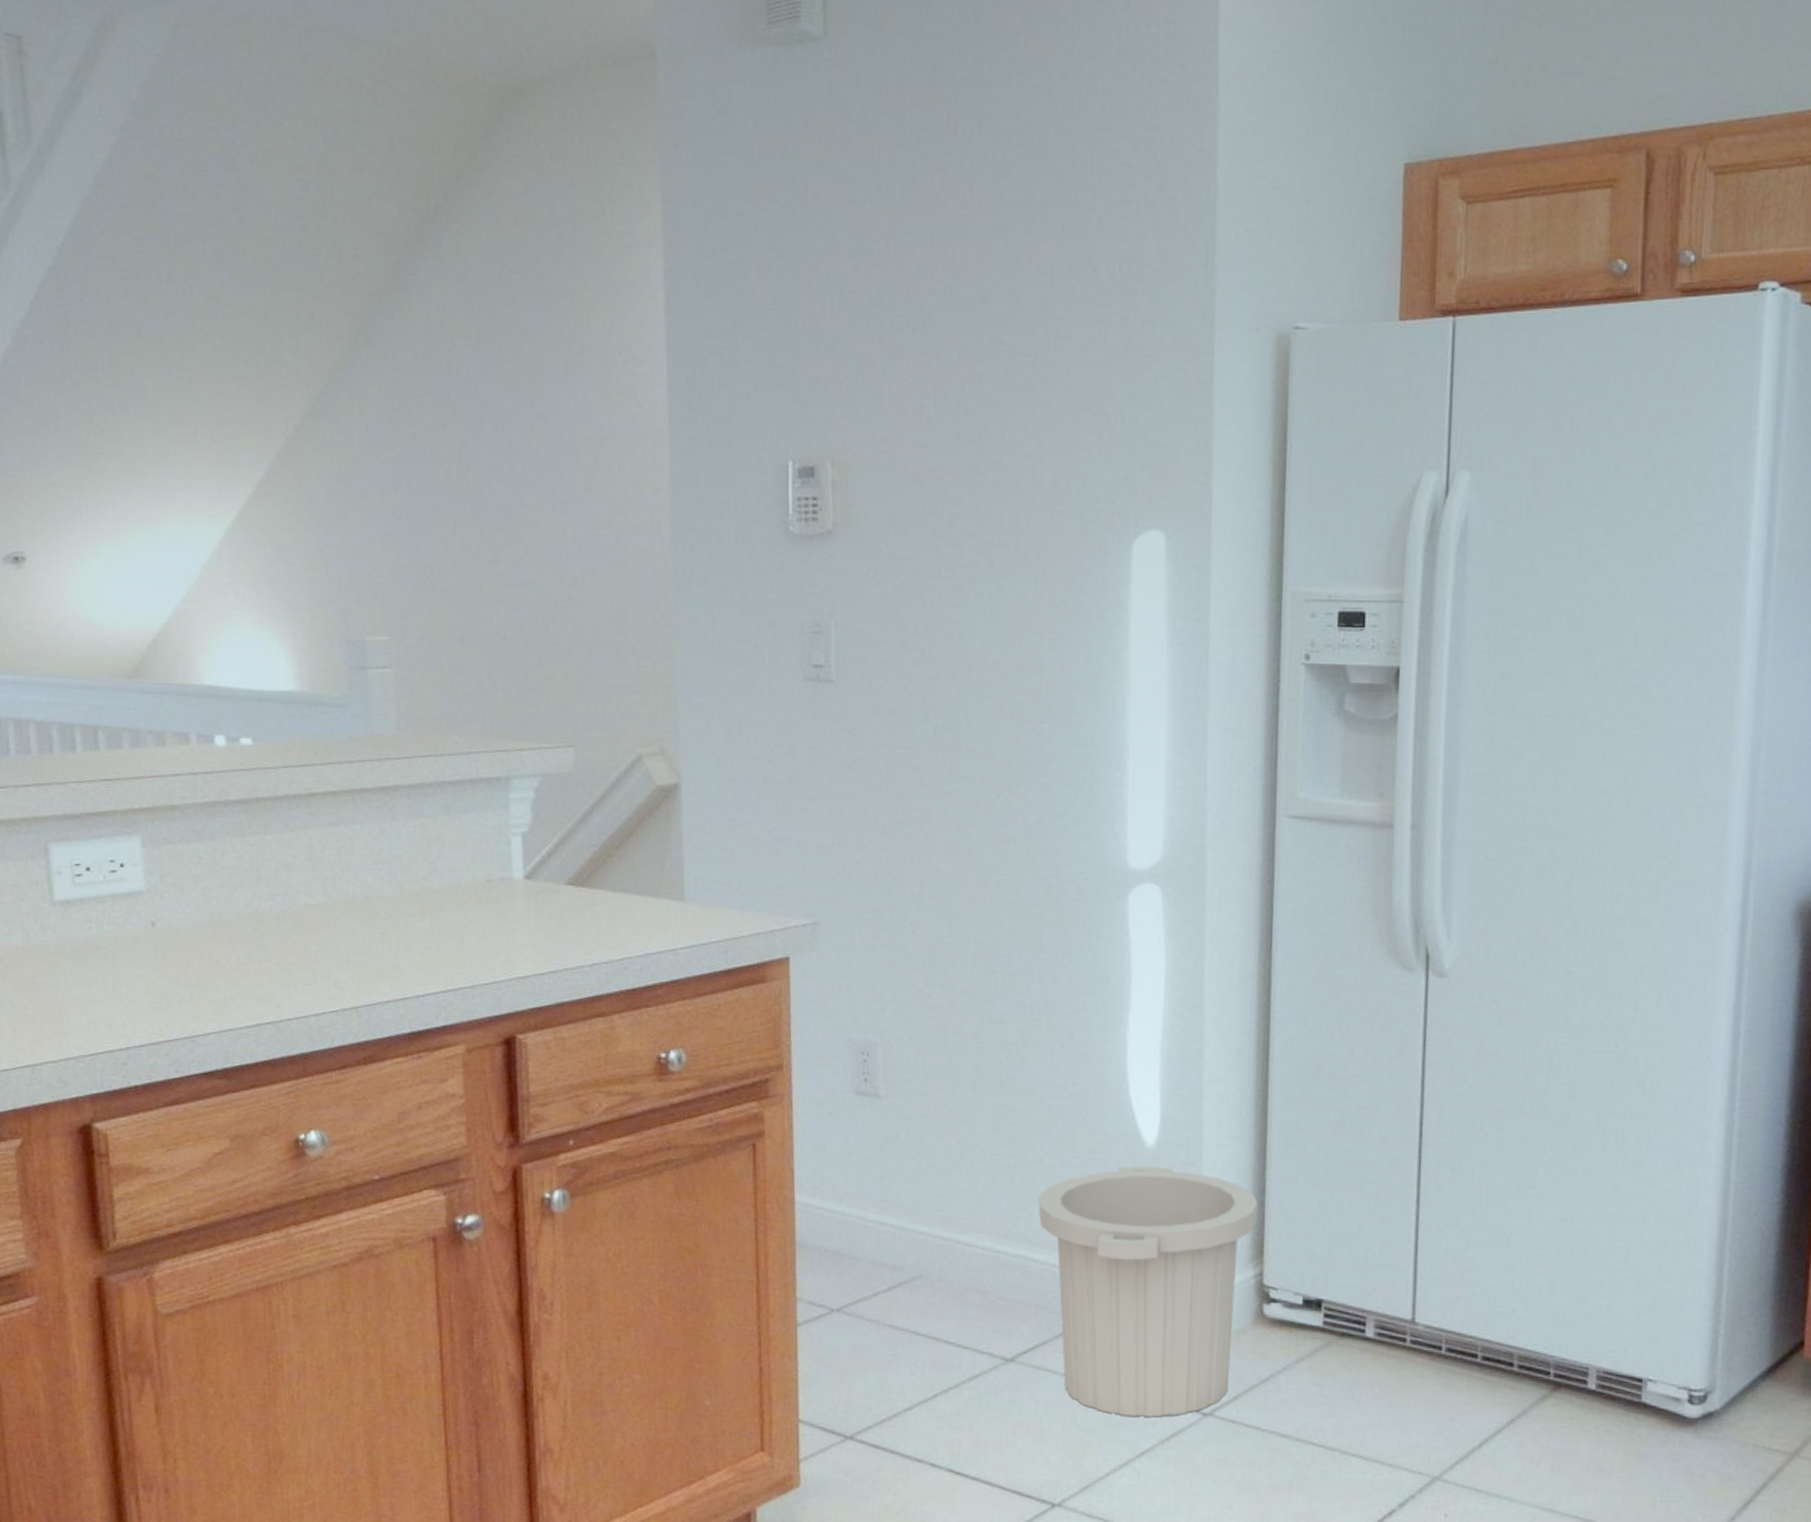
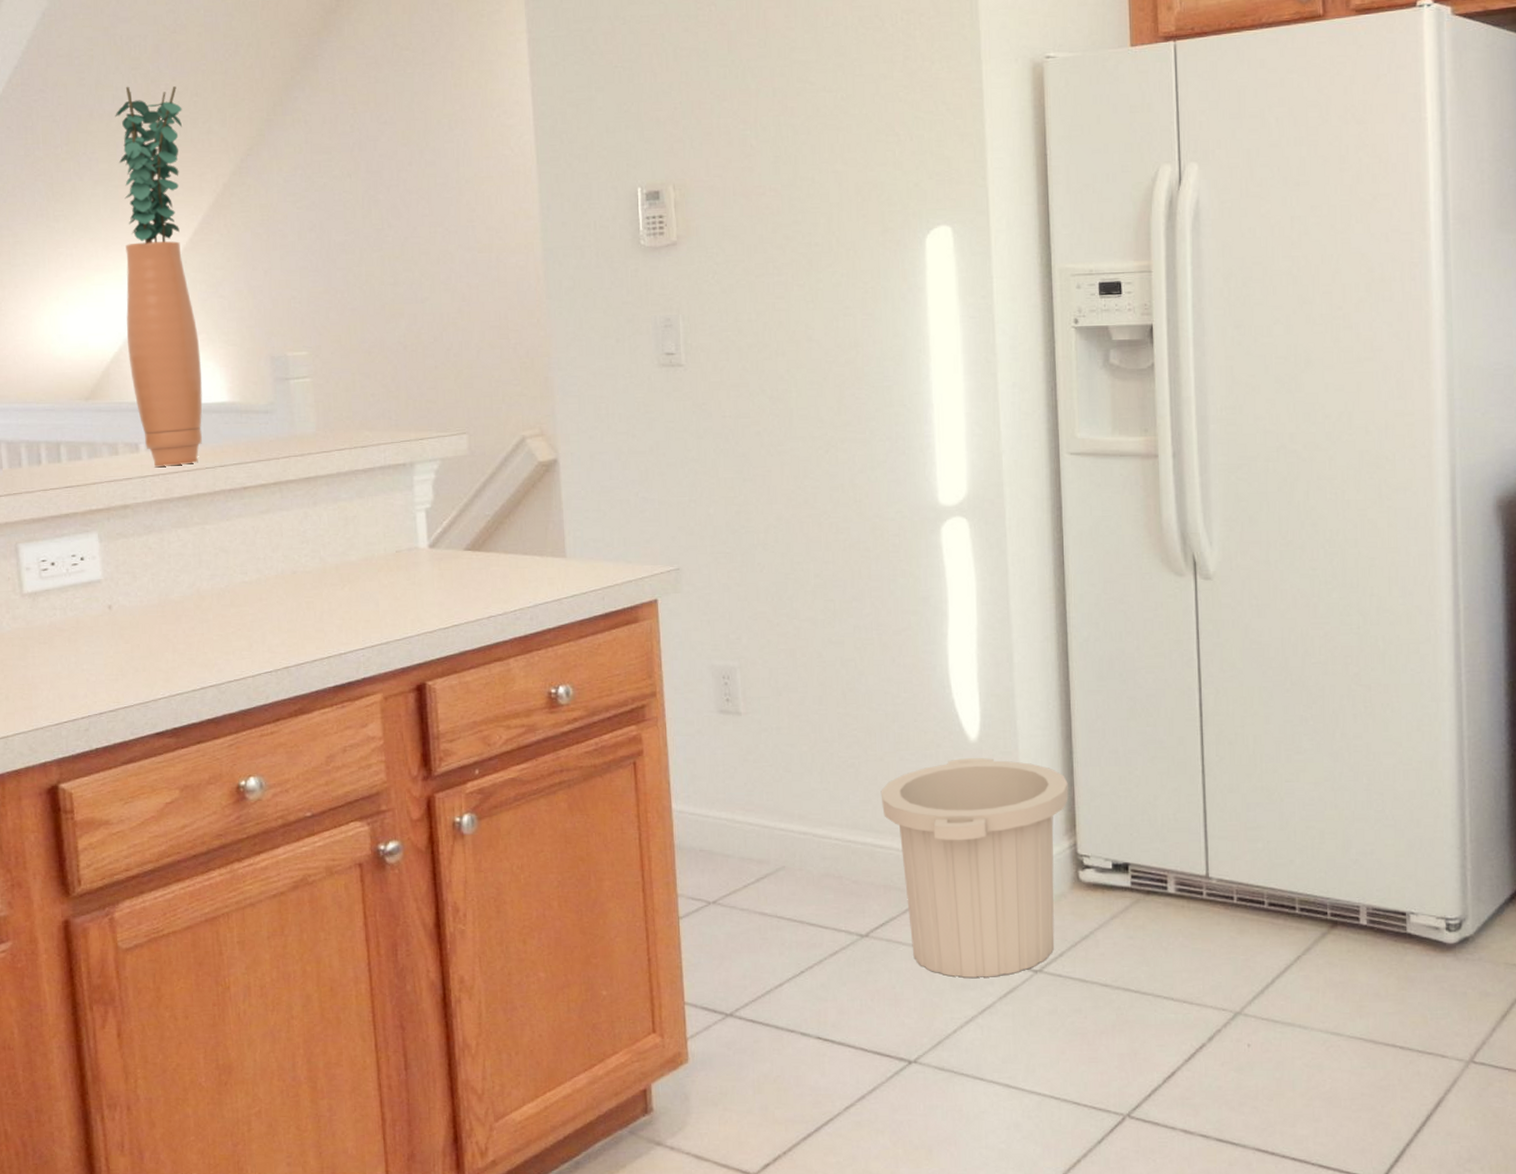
vase: none [167,299,265,763] -> present [115,86,203,467]

